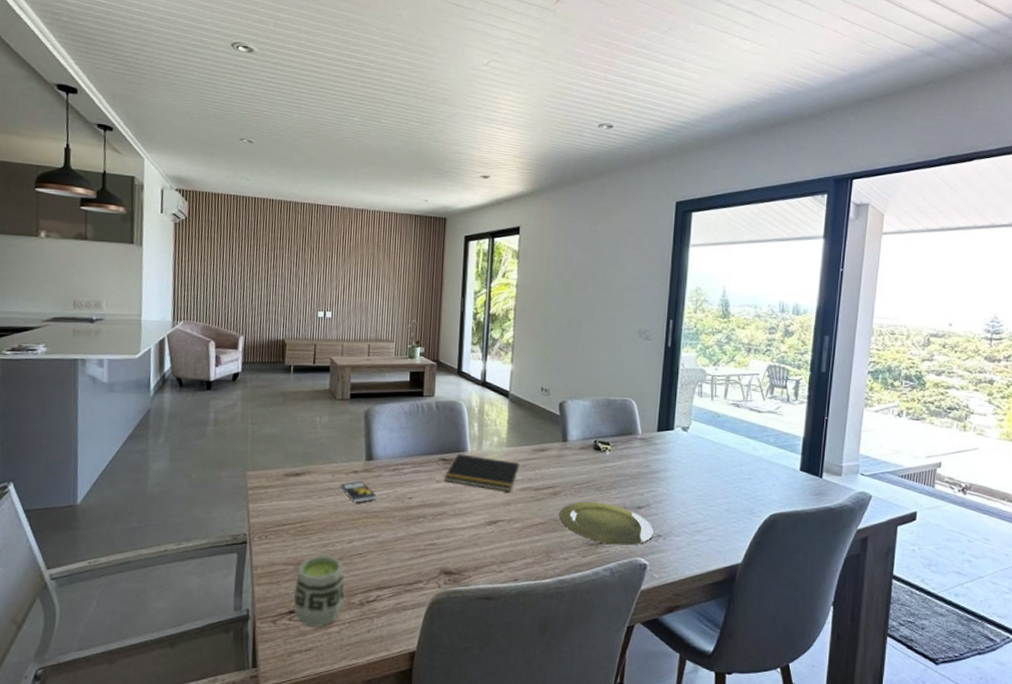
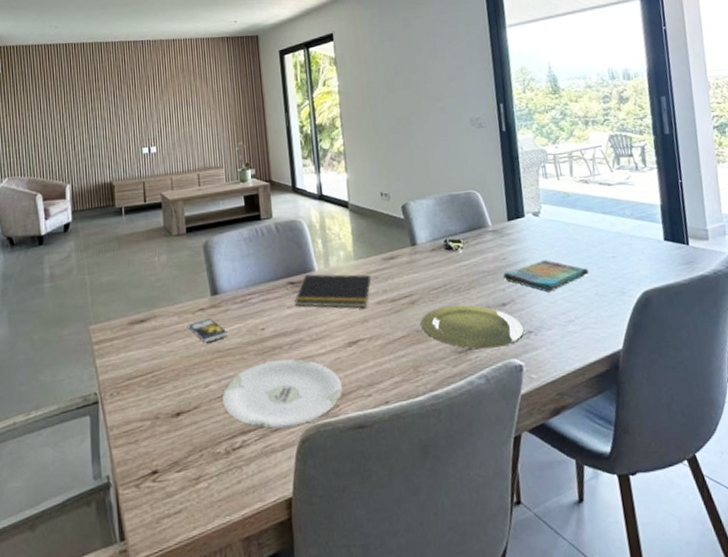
cup: present [293,554,346,629] -> none [154,404,210,487]
plate: none [364,528,477,590] -> present [222,359,342,429]
dish towel: none [644,472,724,502] -> present [503,260,589,292]

